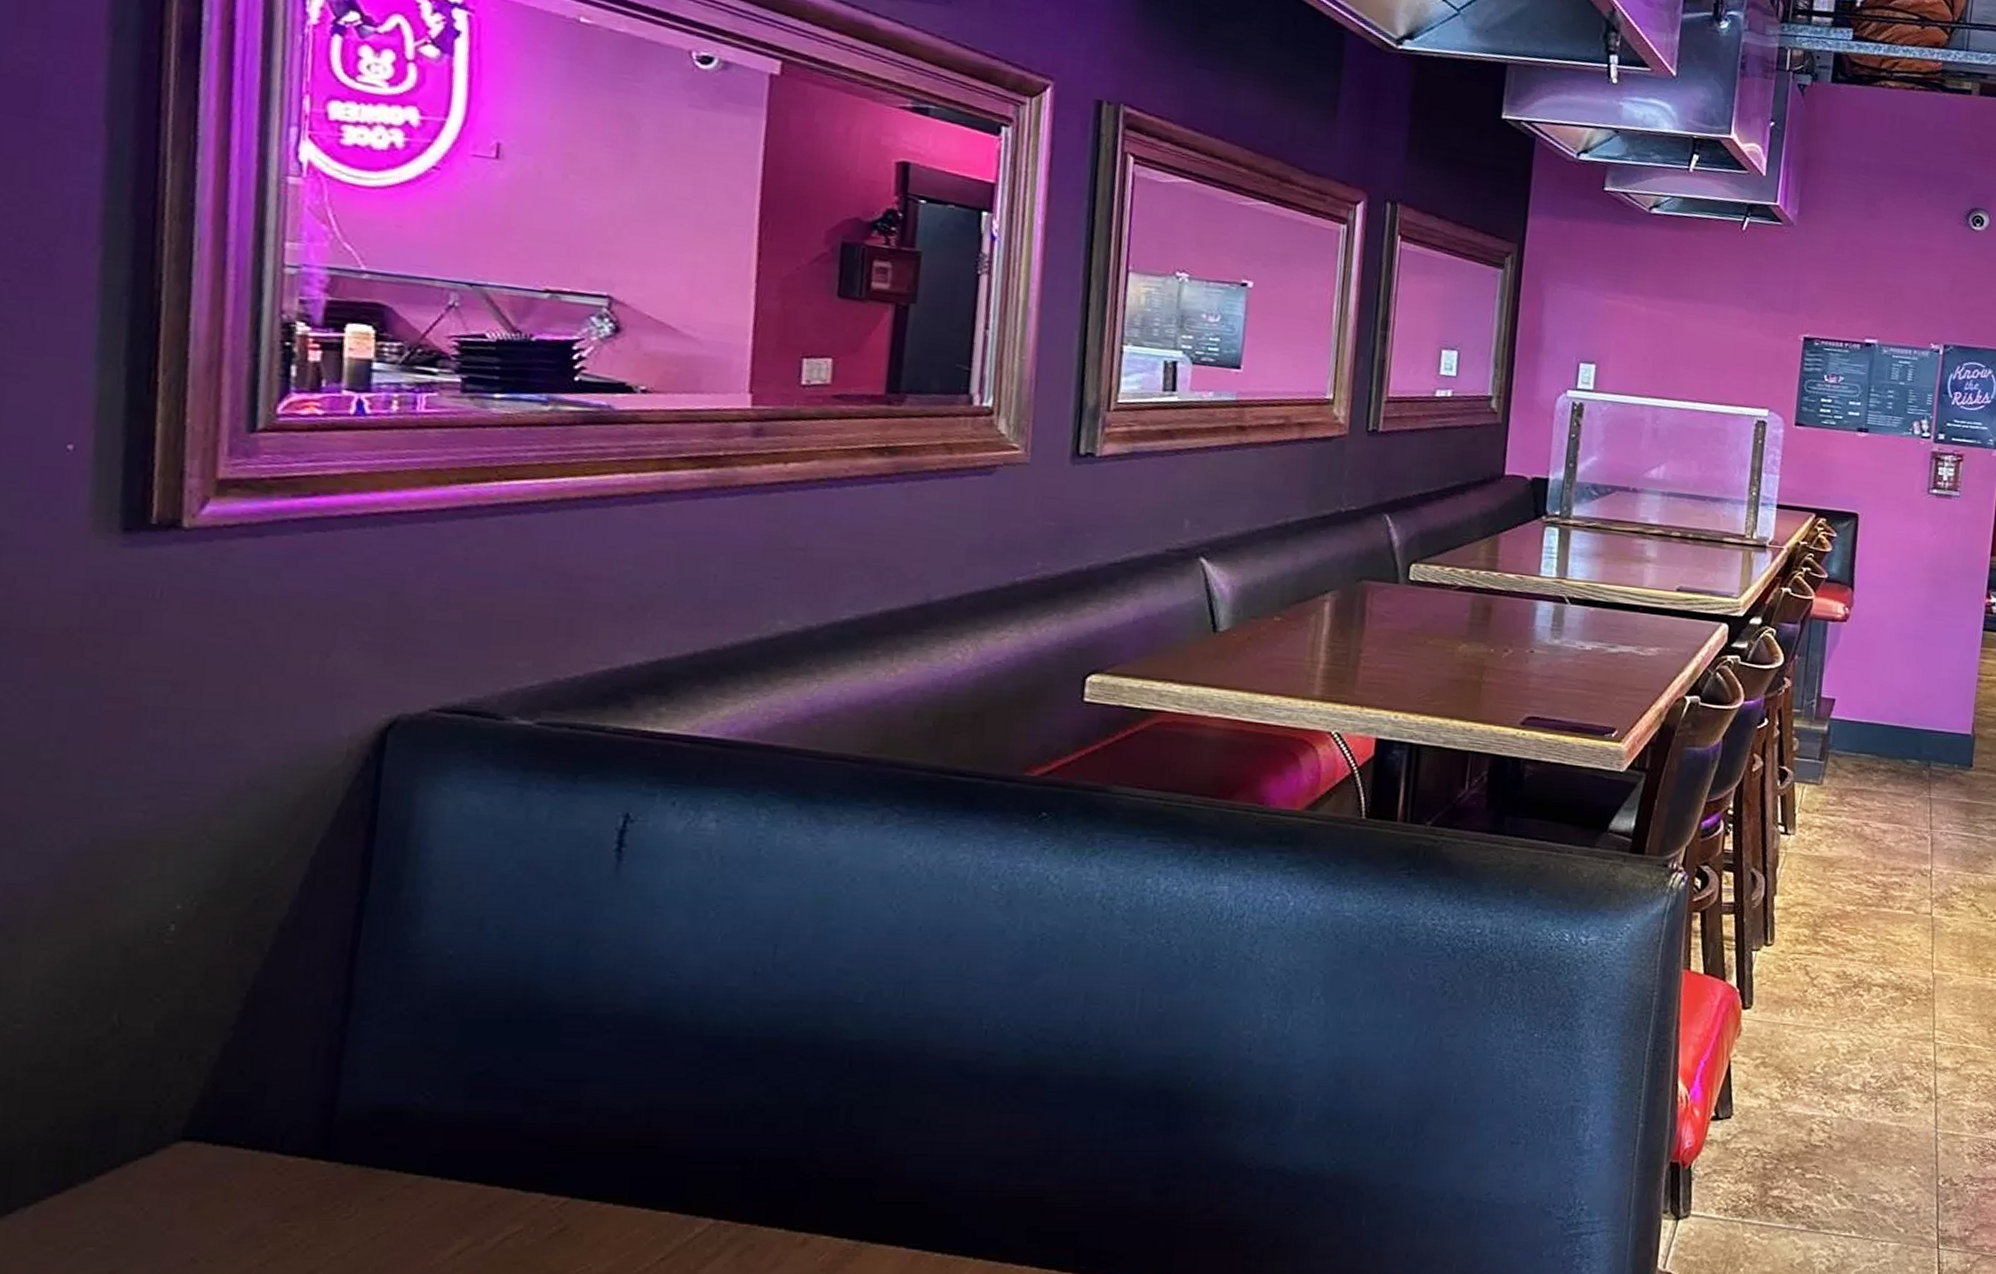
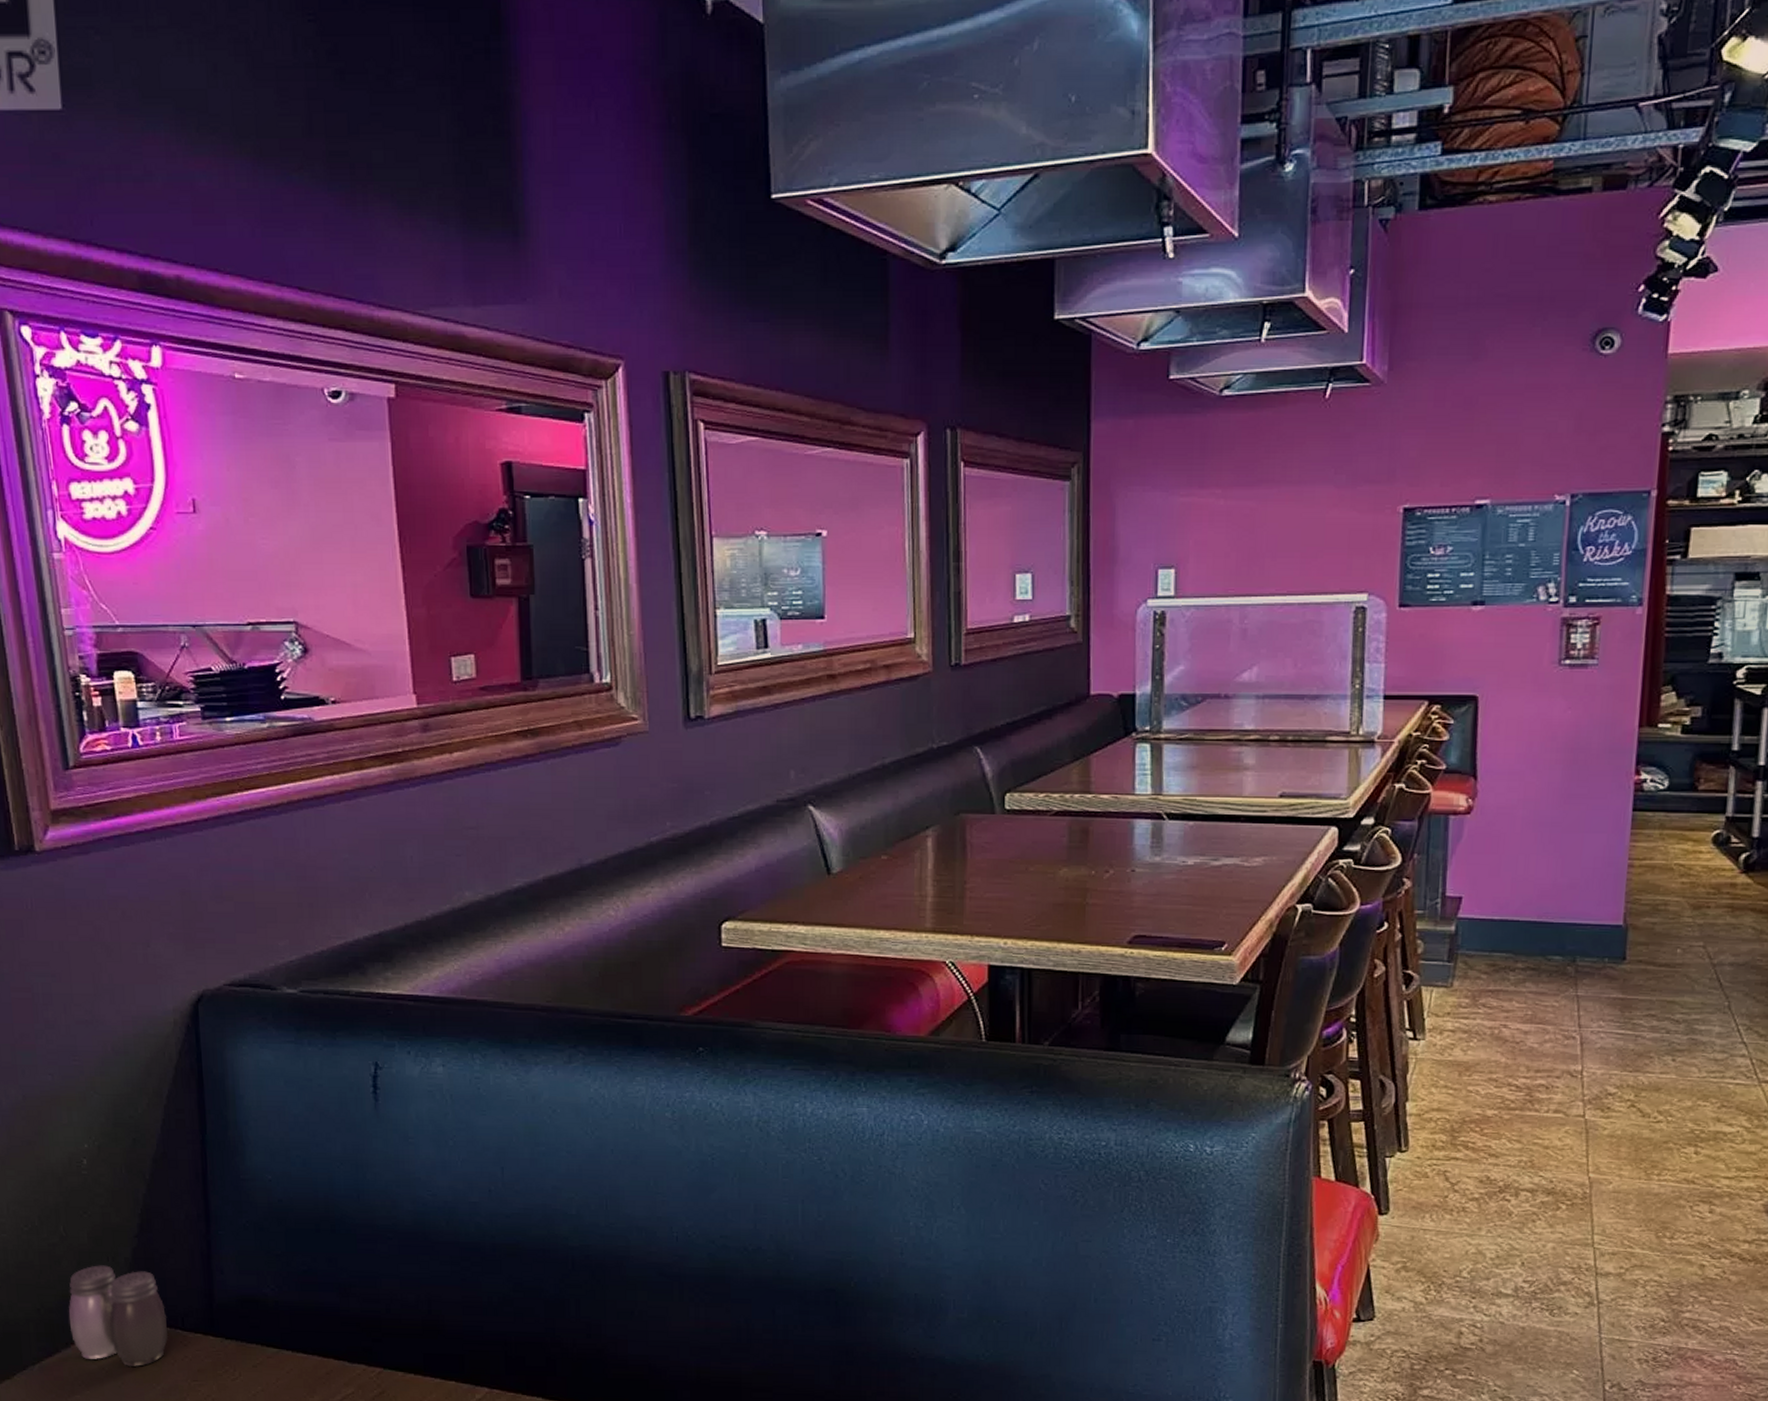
salt and pepper shaker: none [98,1066,259,1206] -> present [68,1265,169,1367]

